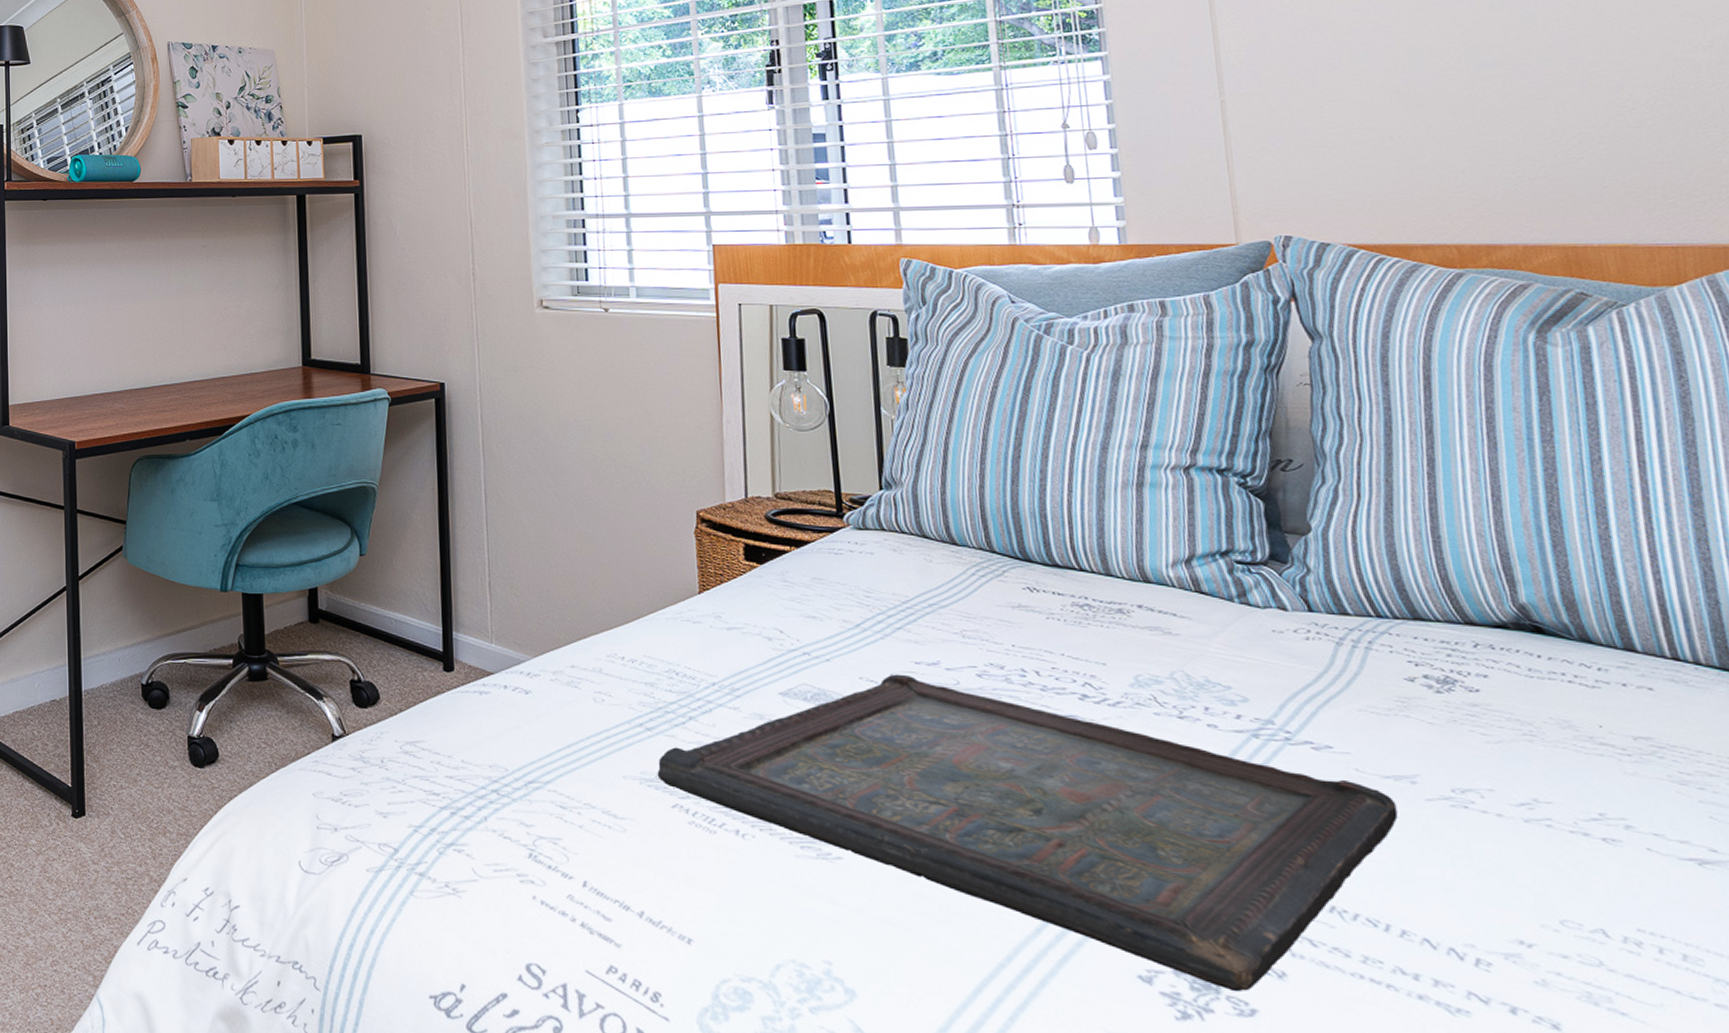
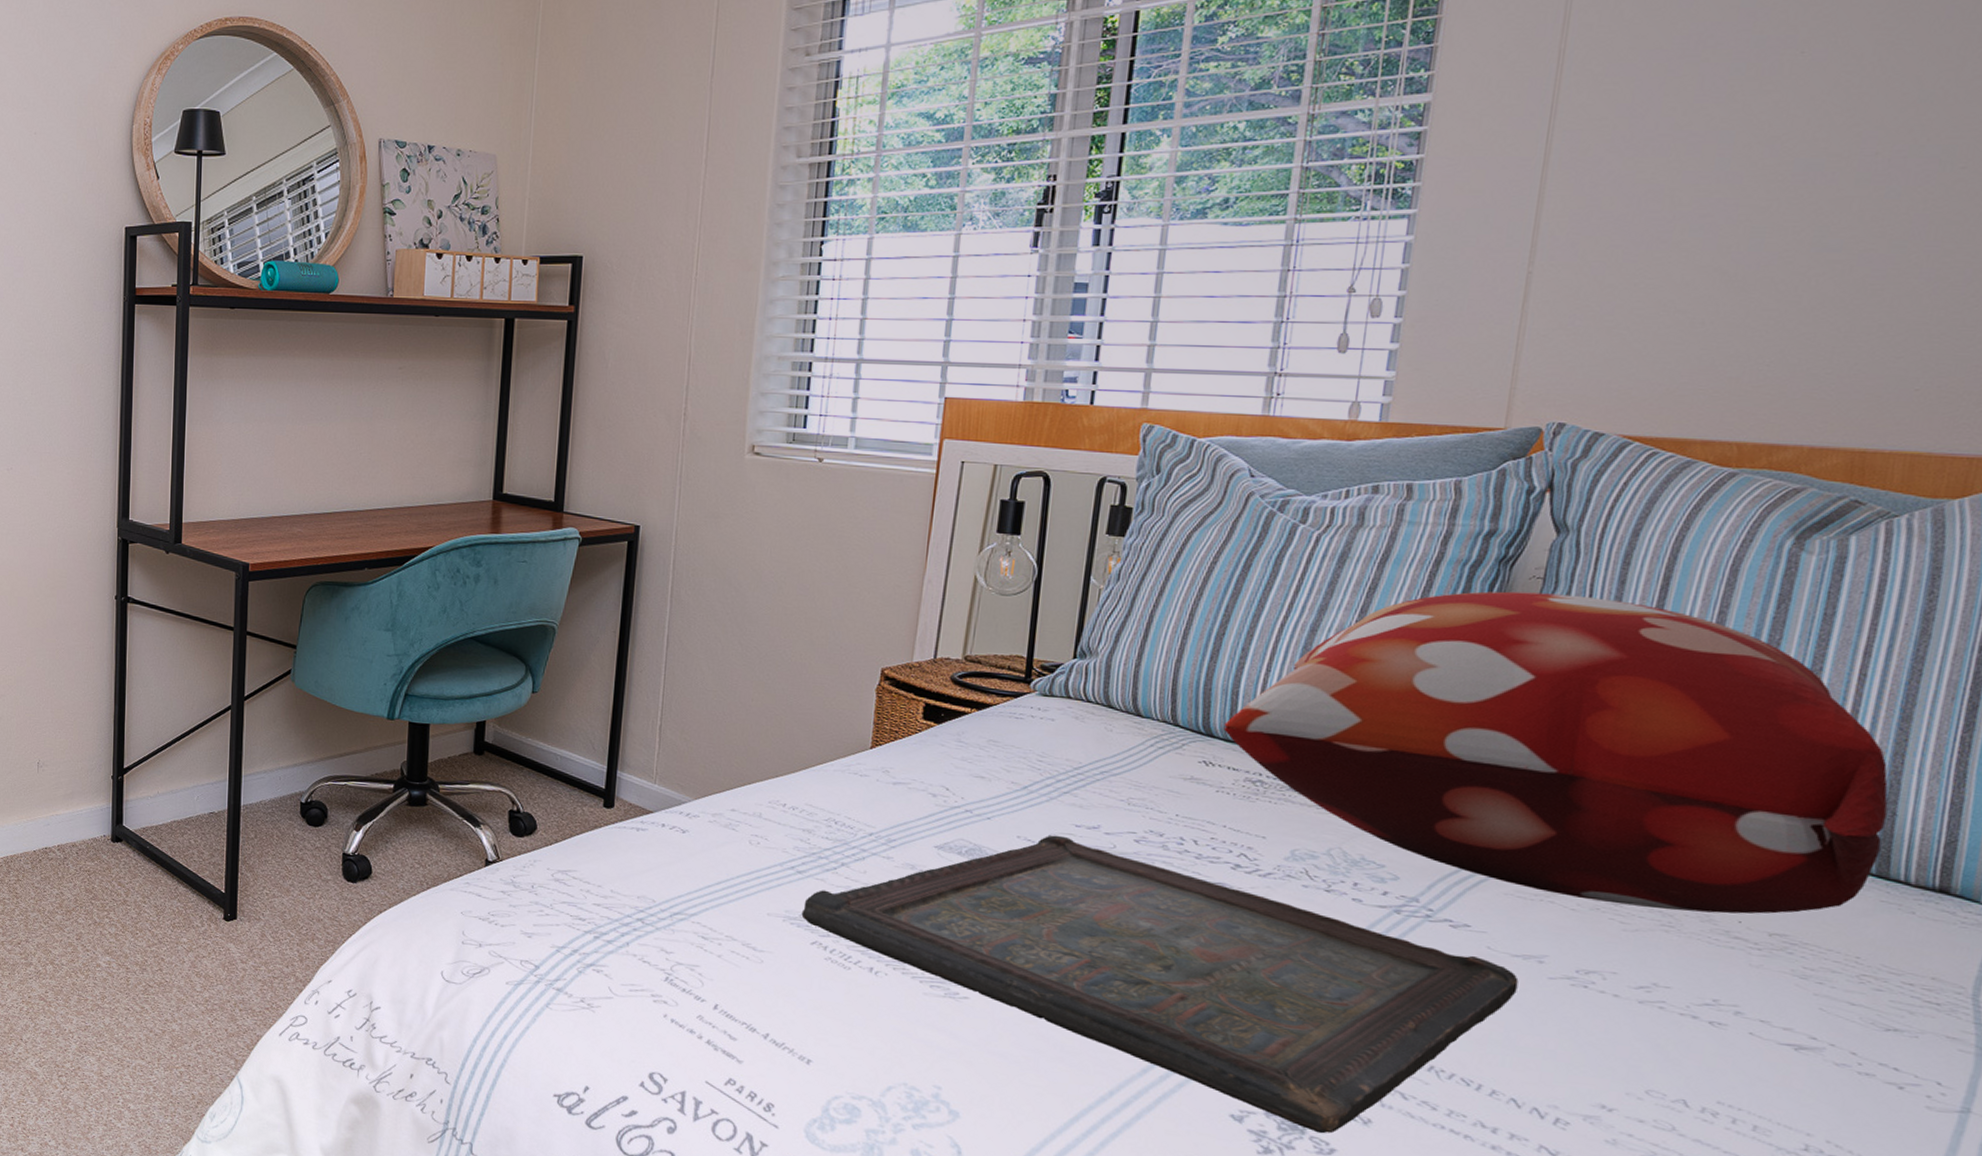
decorative pillow: none [1039,399,1717,718] -> present [1223,591,1888,914]

